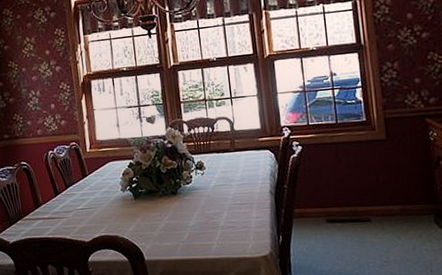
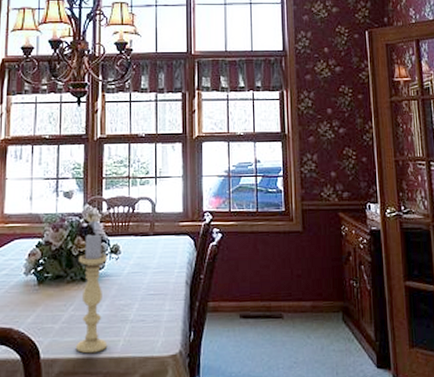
candle holder: none [167,152,203,256] -> present [75,233,108,354]

